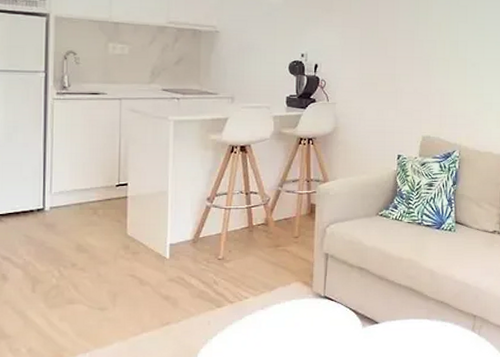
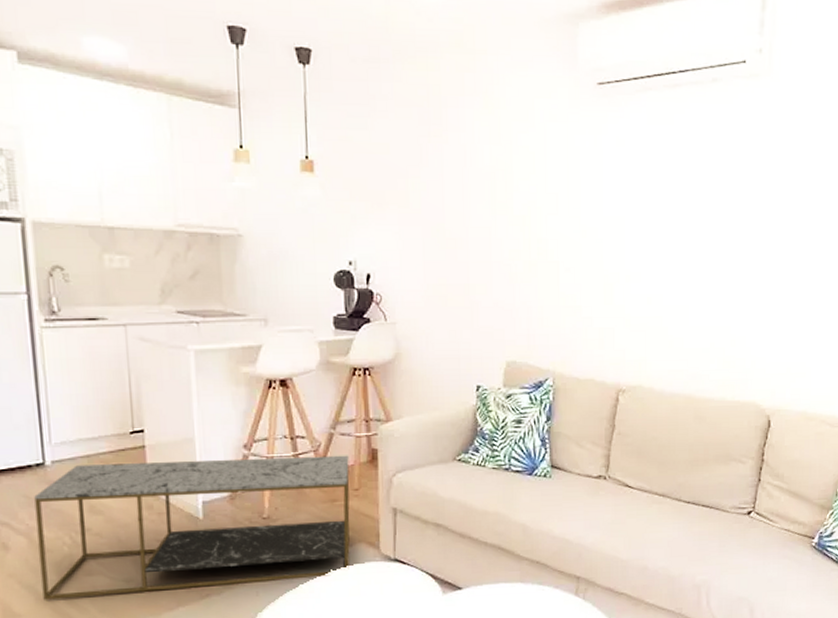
coffee table: none [31,208,292,324] -> present [34,455,350,600]

